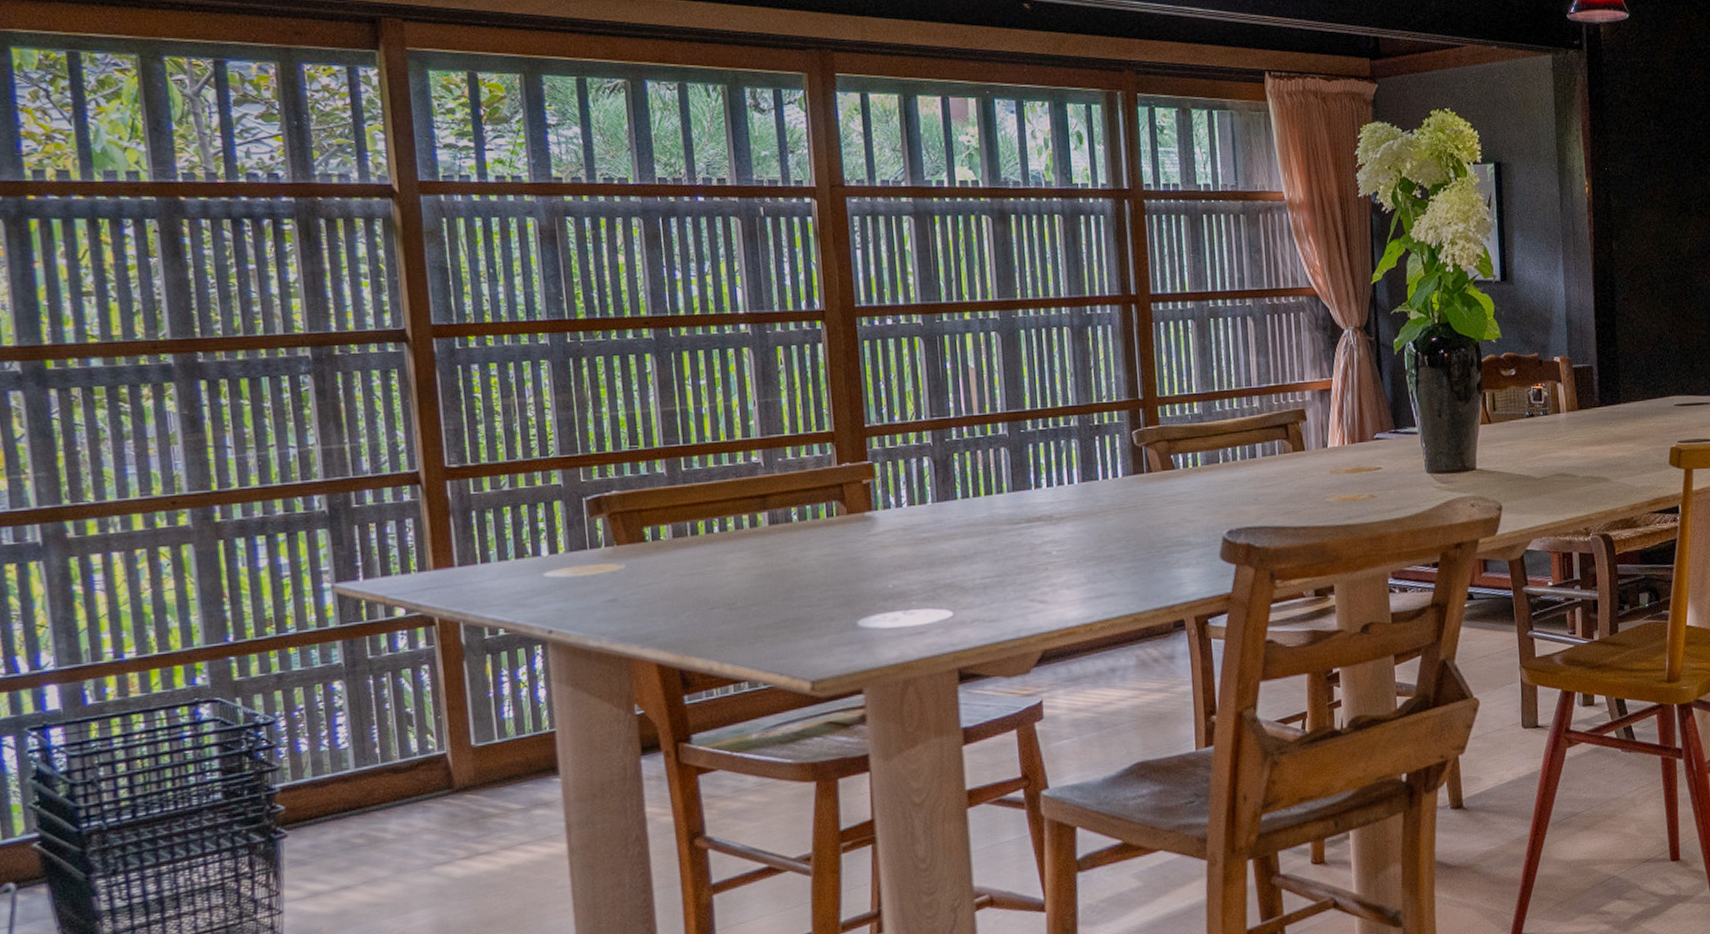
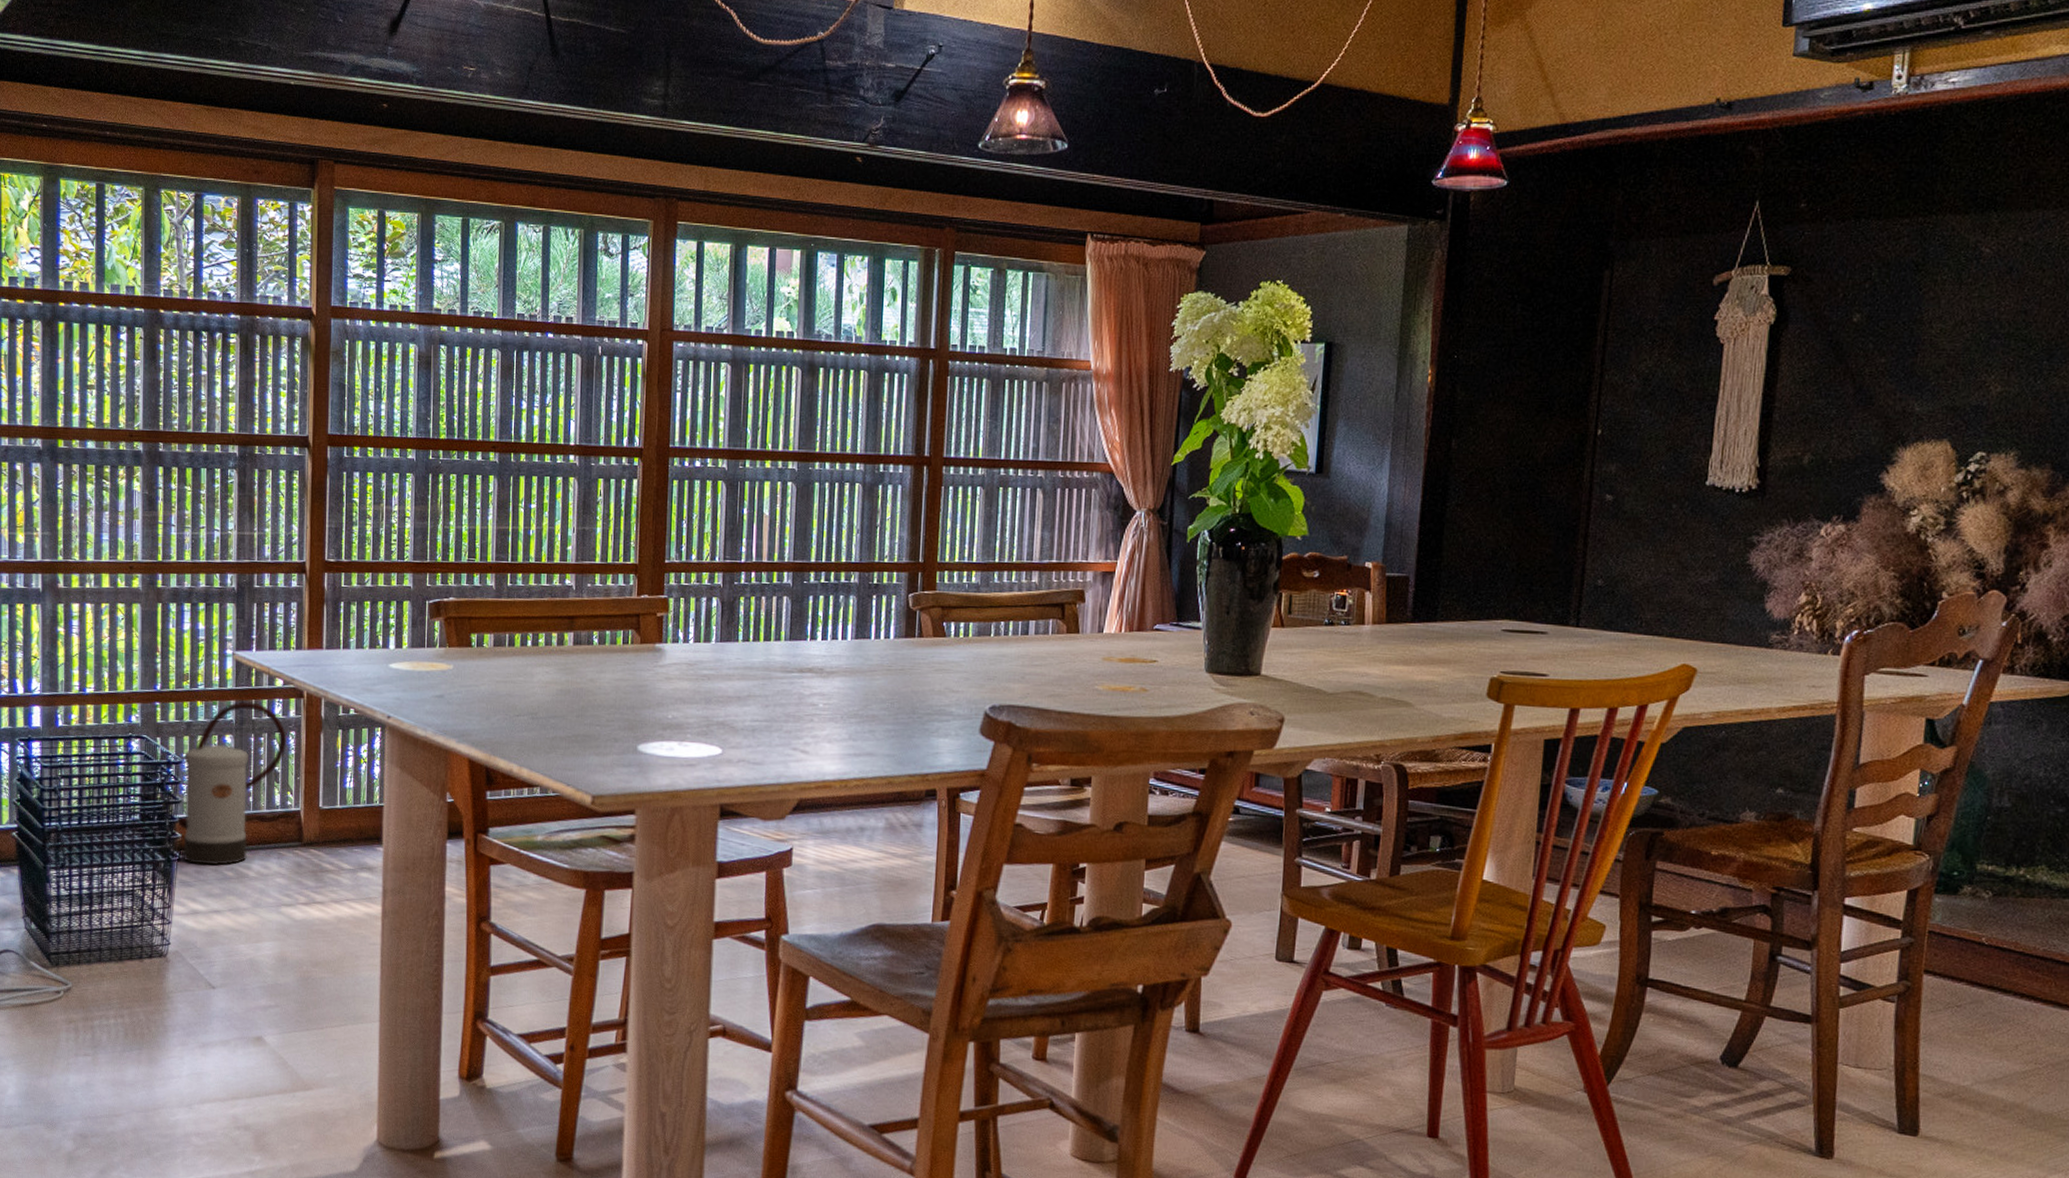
watering can: none [265,639,418,838] -> present [174,701,286,865]

